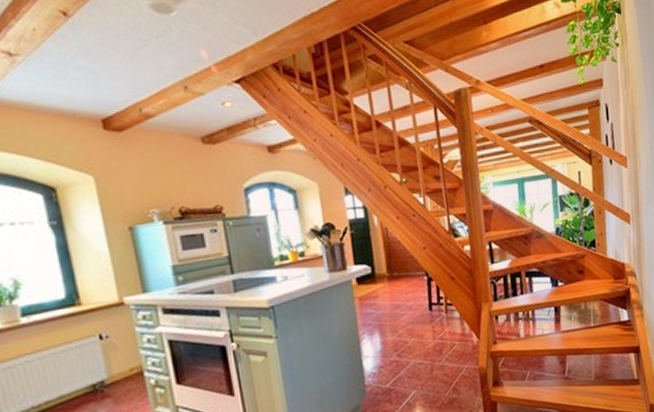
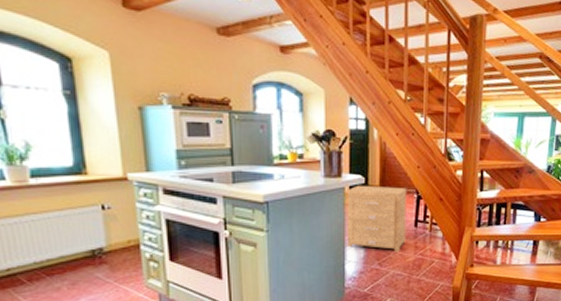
side table: none [353,271,423,343] -> present [346,185,407,252]

